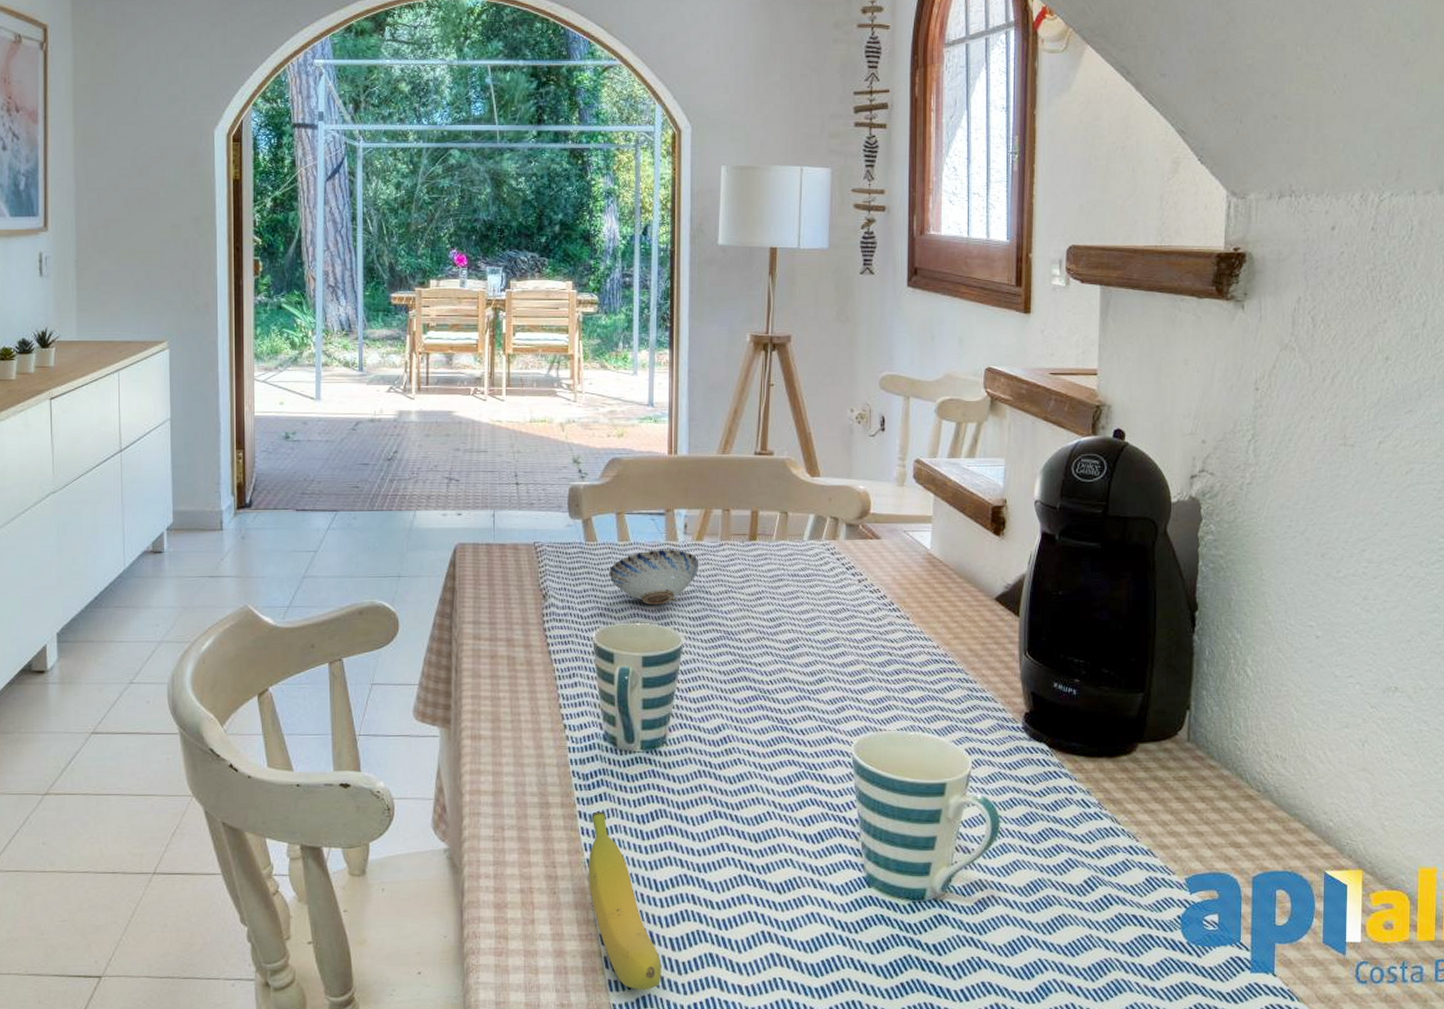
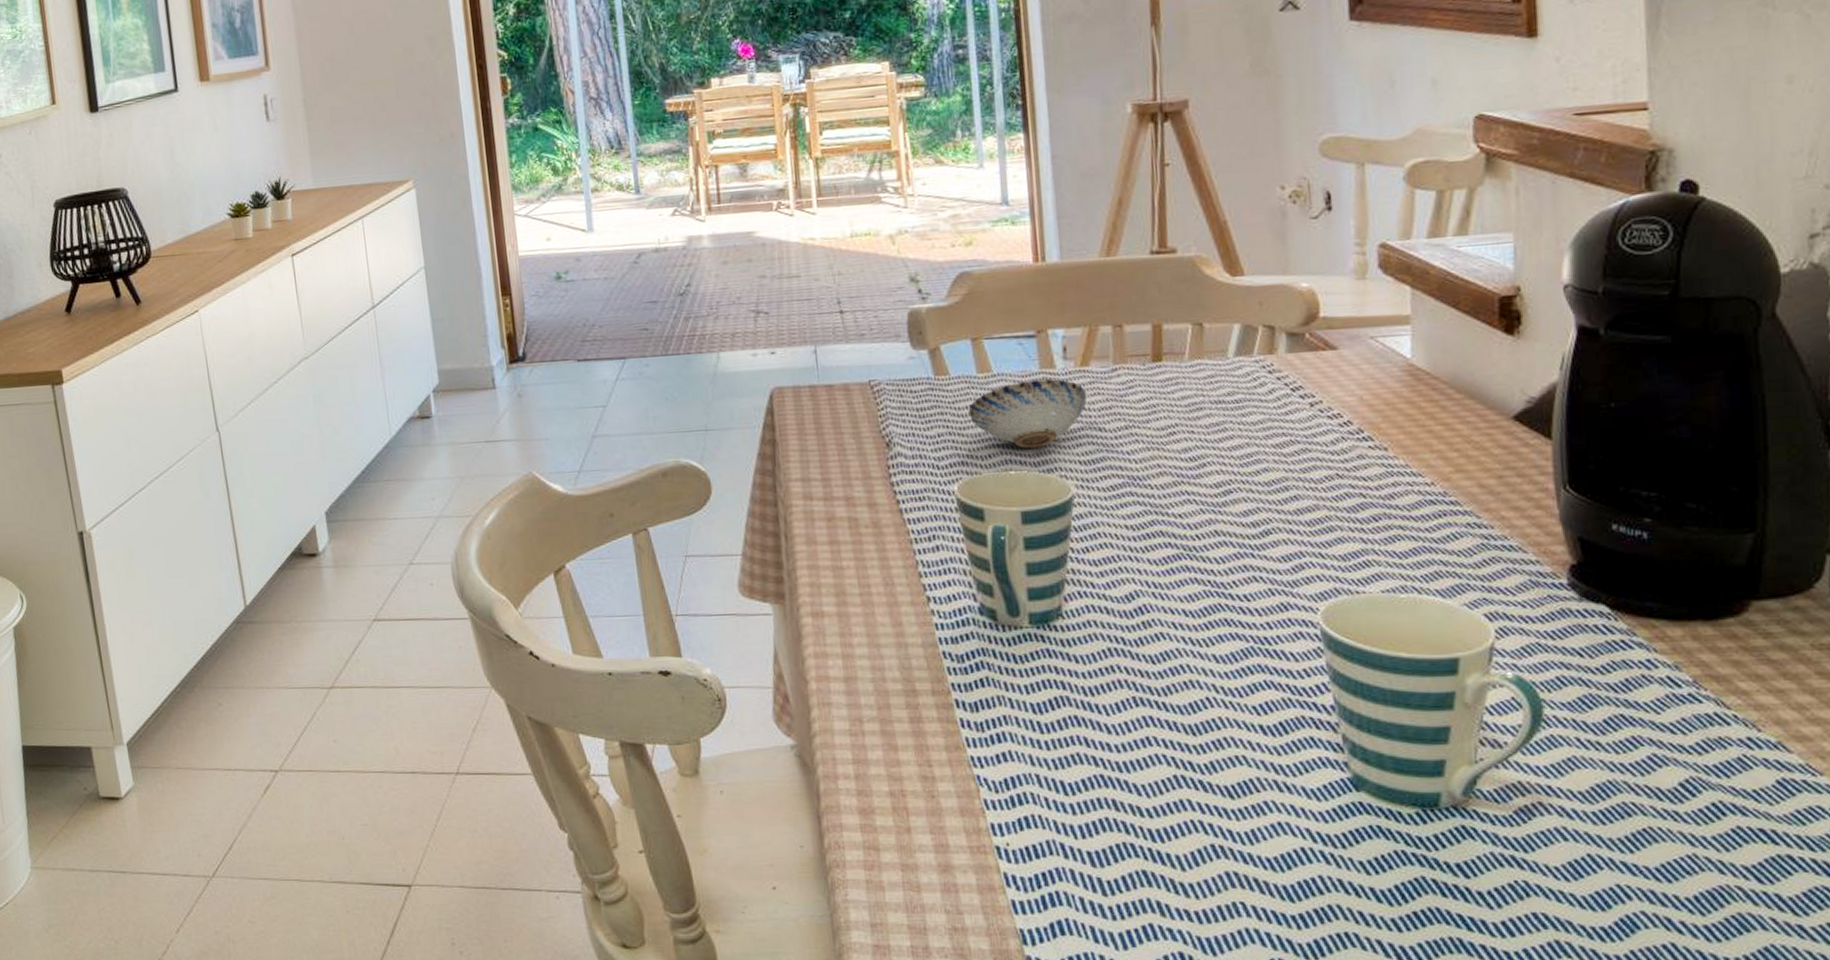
banana: present [588,811,662,991] -> none [972,699,1081,914]

